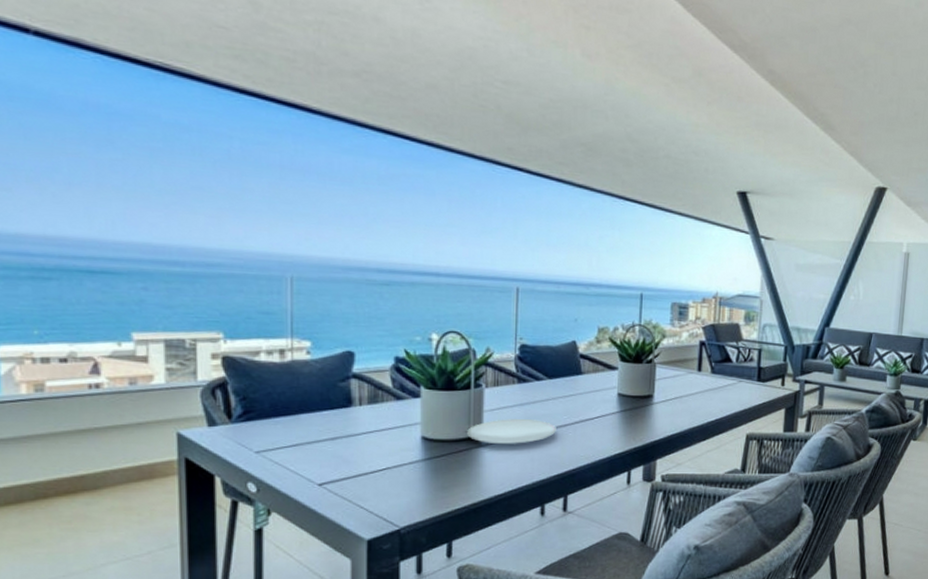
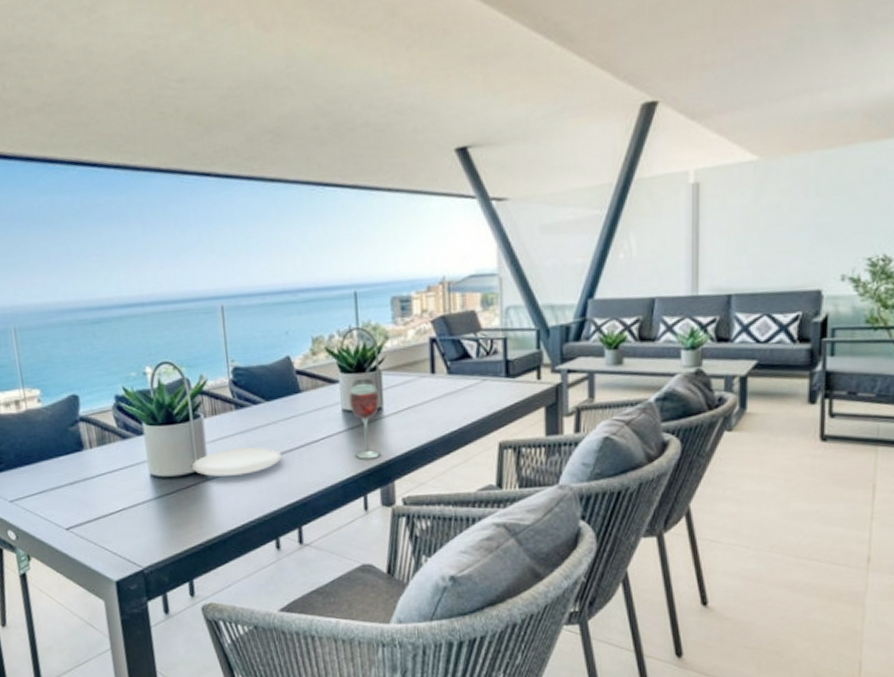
wineglass: none [624,368,652,439] -> present [348,378,381,459]

